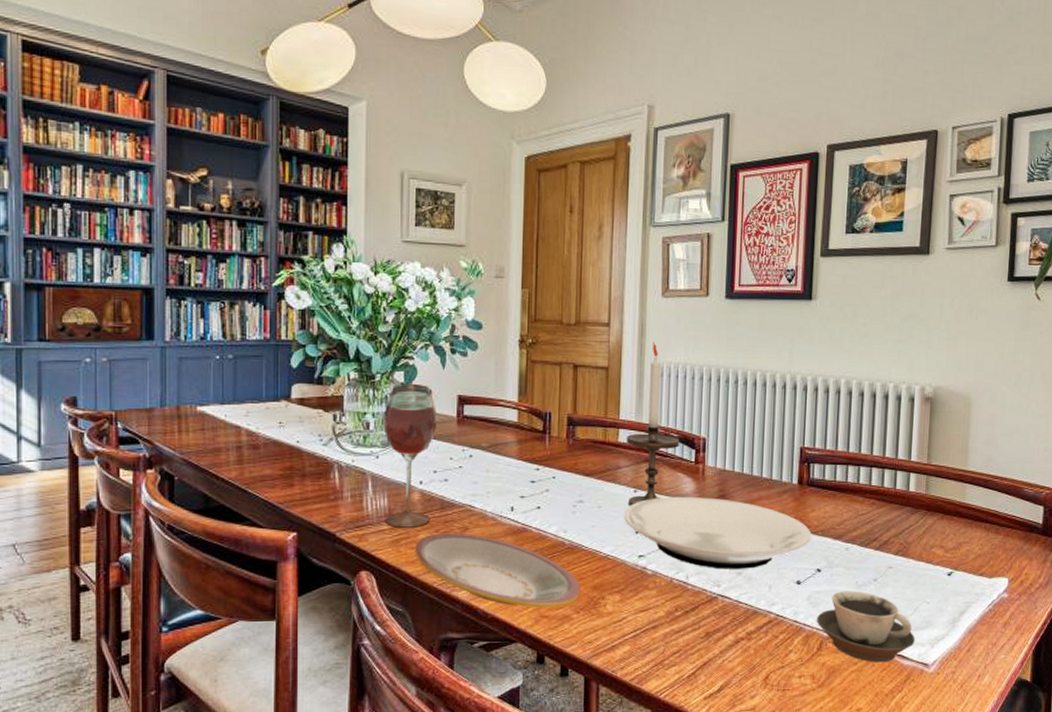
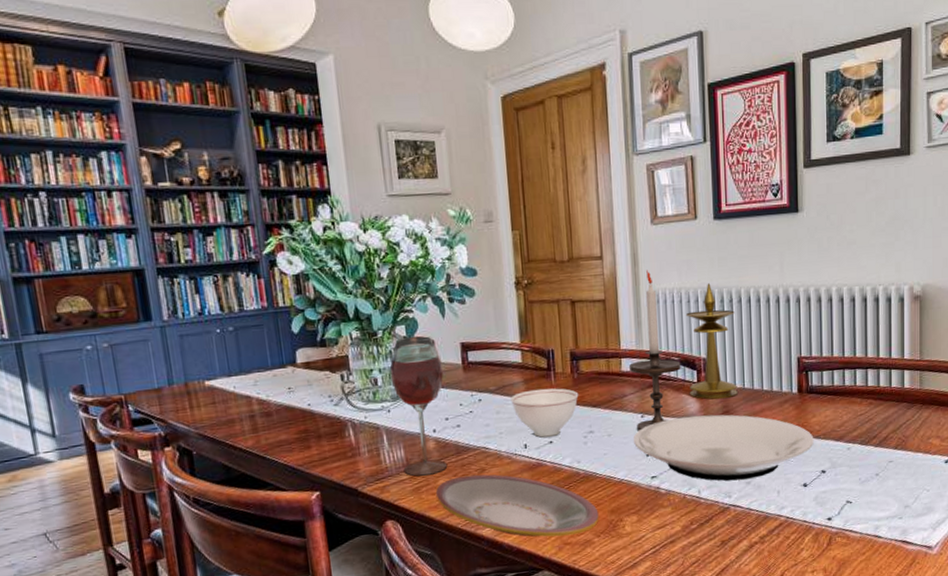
bowl: none [502,451,572,503] -> present [510,388,579,438]
candlestick: none [685,362,739,483] -> present [685,283,738,400]
cup: present [817,591,915,663] -> none [825,486,918,551]

